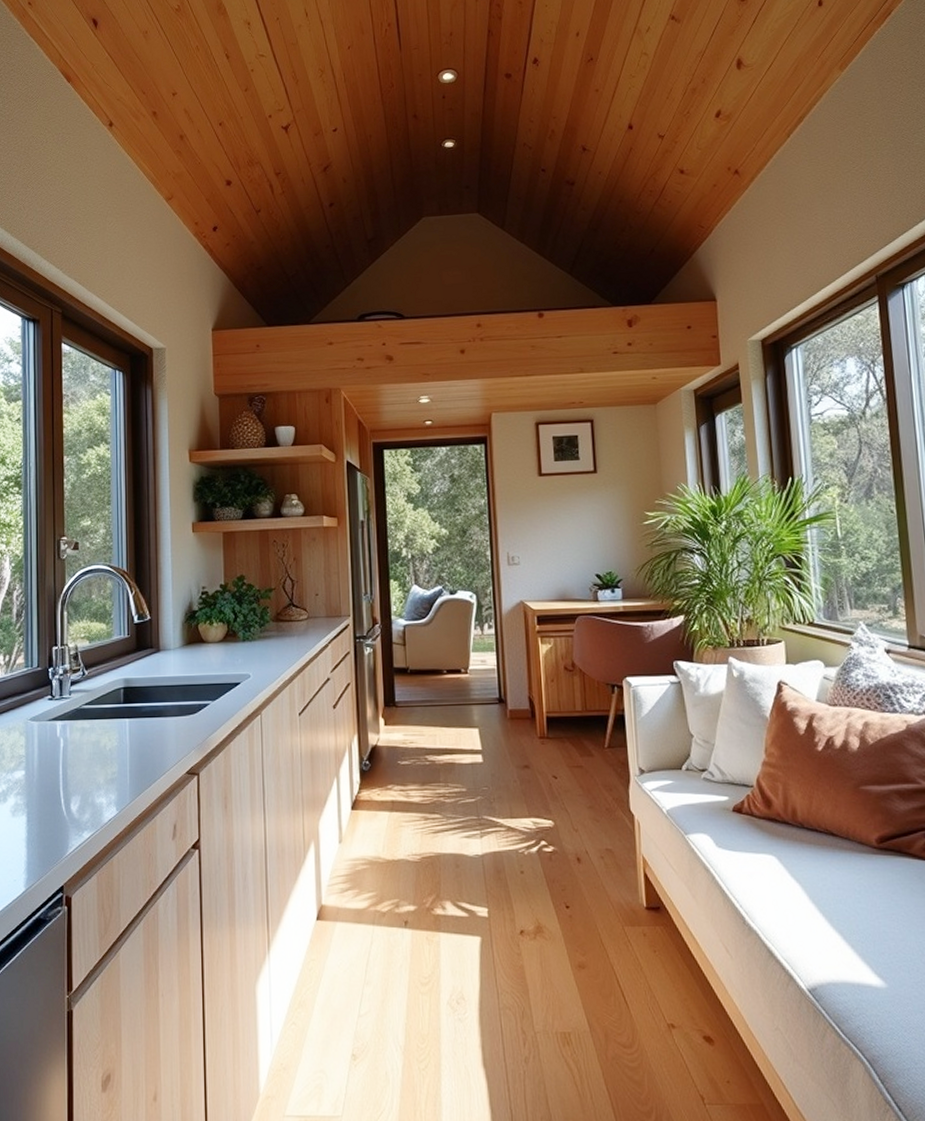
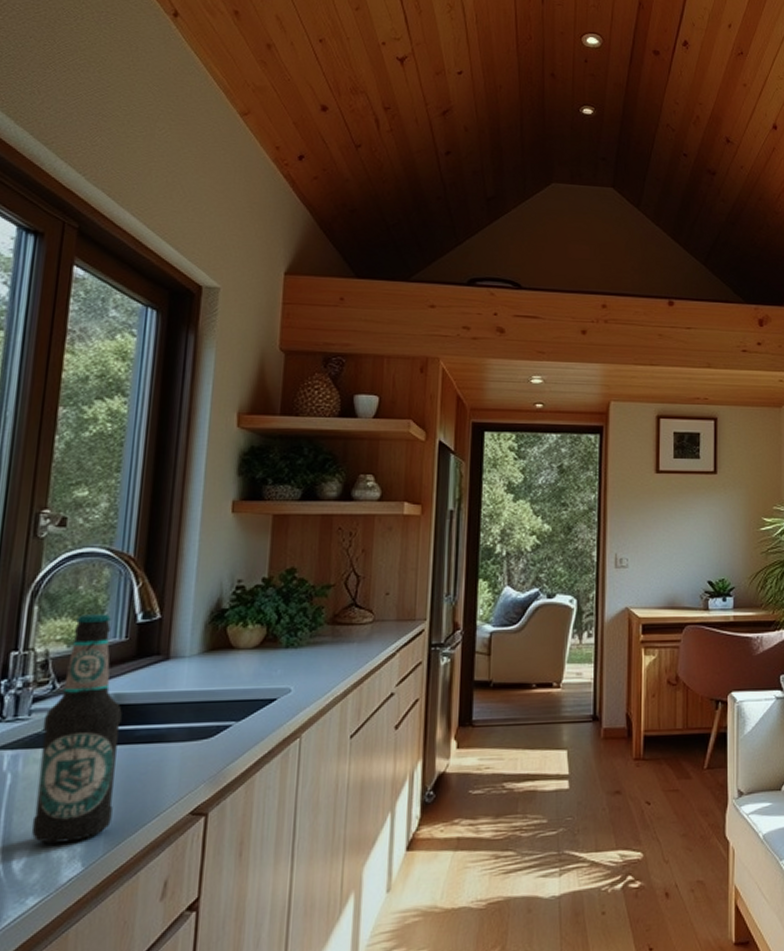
bottle: none [79,617,133,792] -> present [31,614,122,844]

